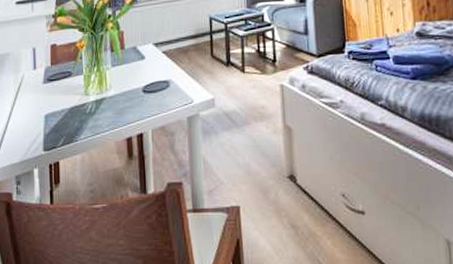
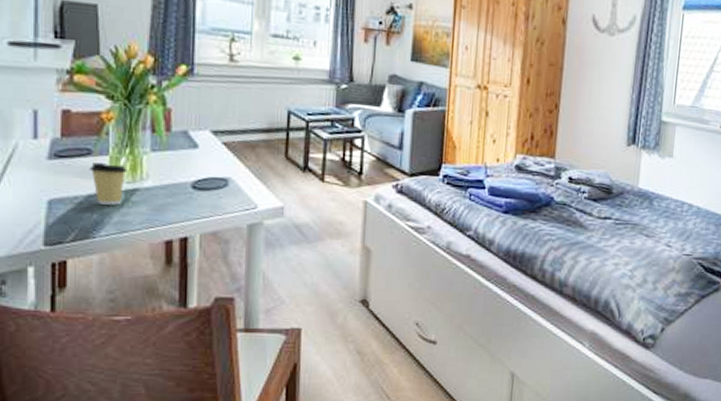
coffee cup: none [70,81,96,114] -> present [89,163,127,205]

